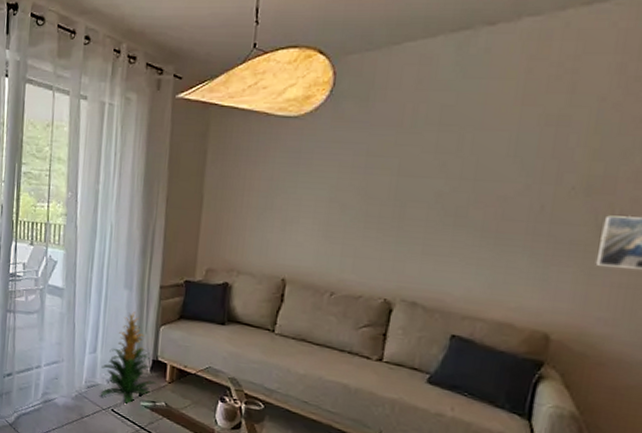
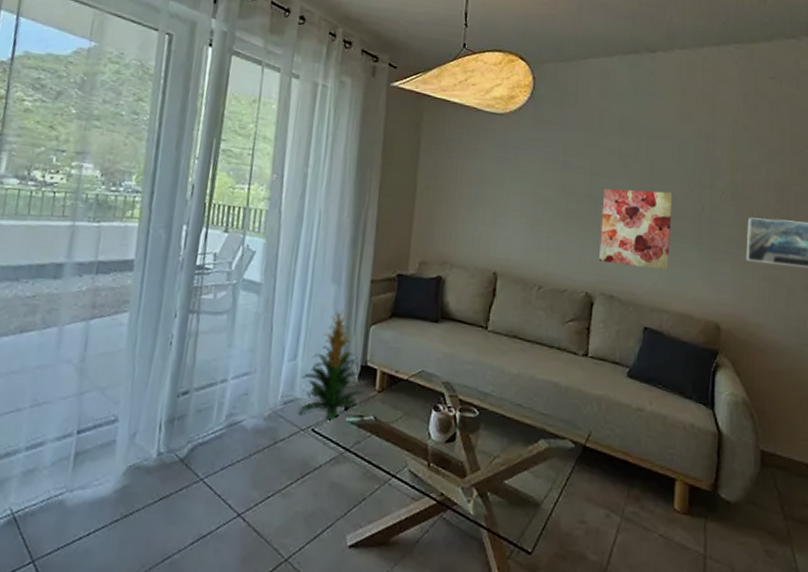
wall art: none [402,189,503,277] -> present [599,188,673,270]

